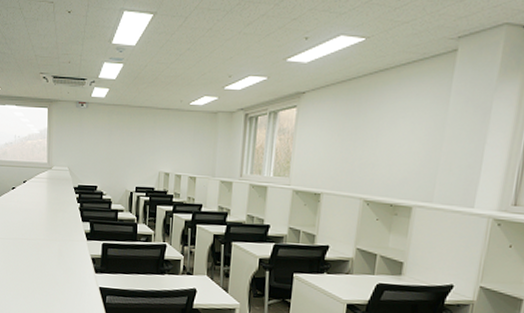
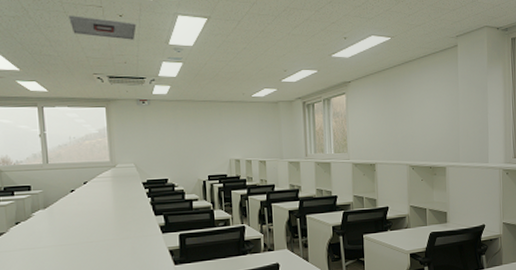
ceiling vent: none [23,12,83,38] -> present [69,16,136,40]

